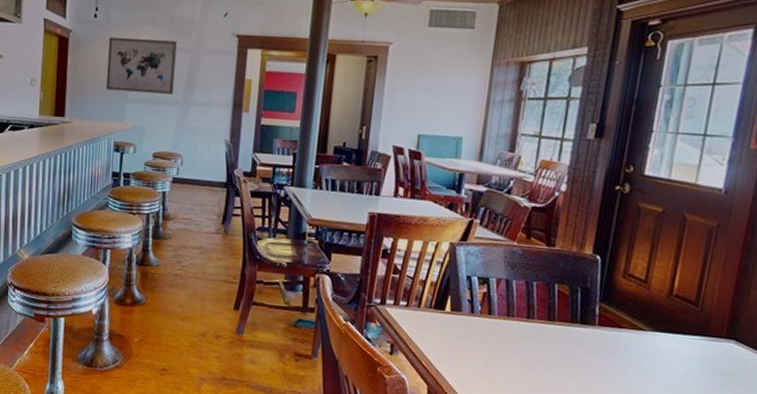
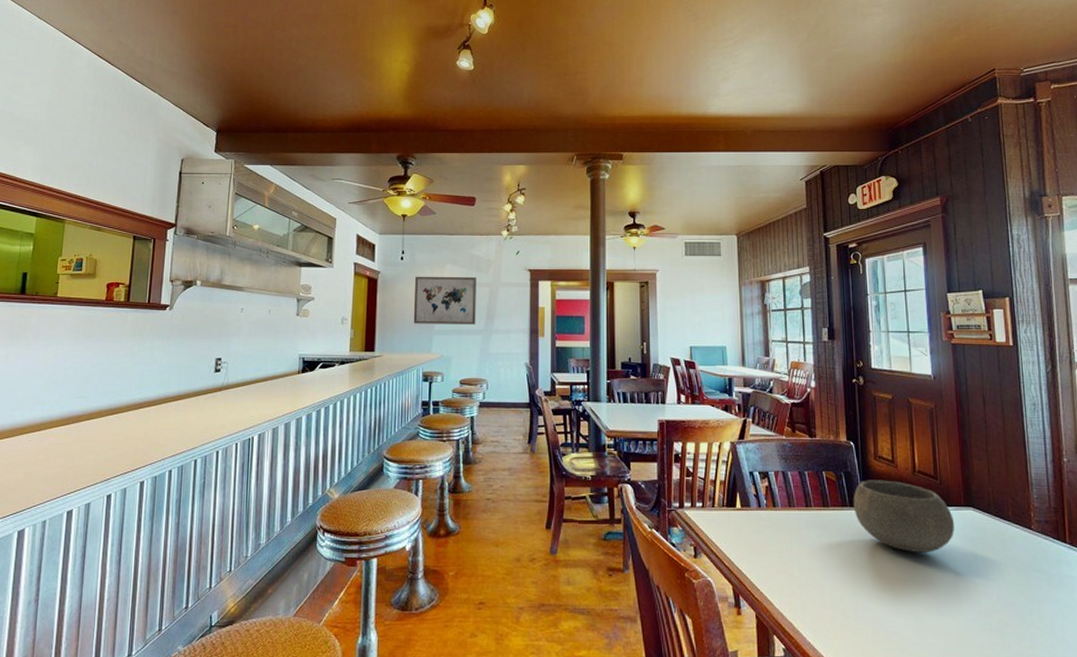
bowl: none [584,298,708,381] -> present [853,480,955,552]

